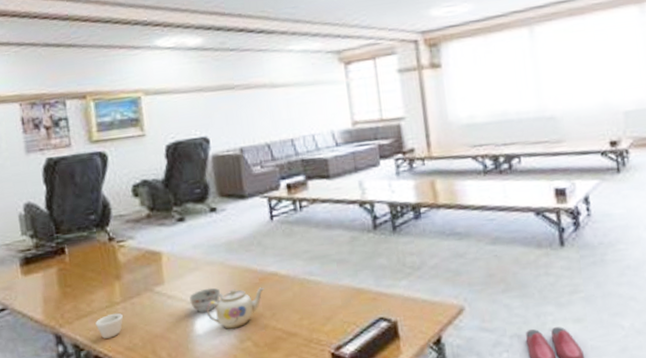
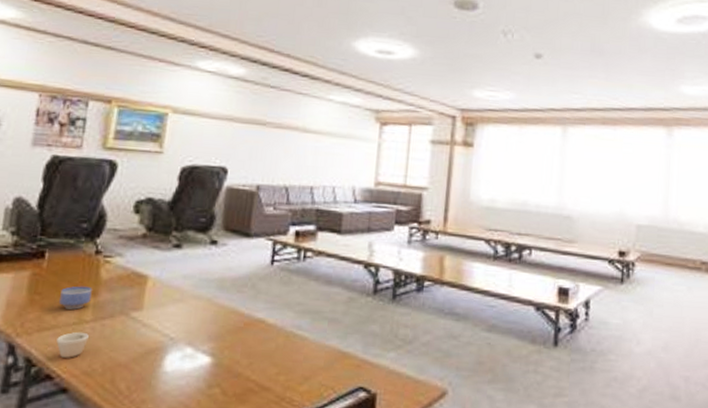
bowl: none [87,271,116,295] -> present [58,286,92,310]
teacup: present [189,287,224,313] -> none [165,323,203,349]
teapot: present [206,287,265,330] -> none [179,329,248,373]

